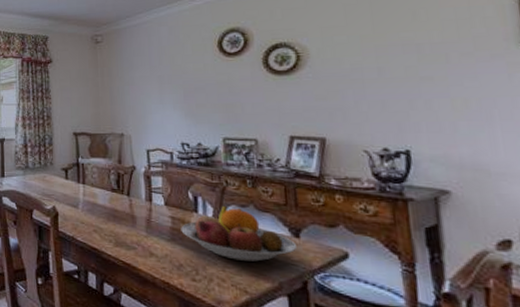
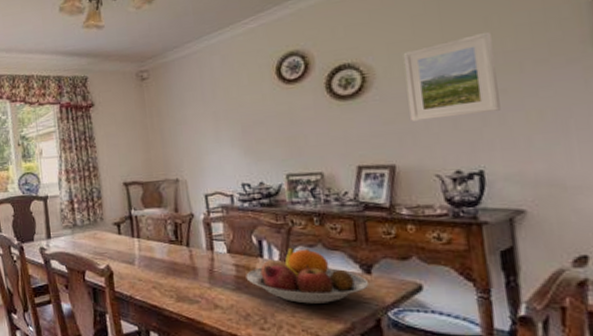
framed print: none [335,23,427,99] -> present [403,31,501,121]

